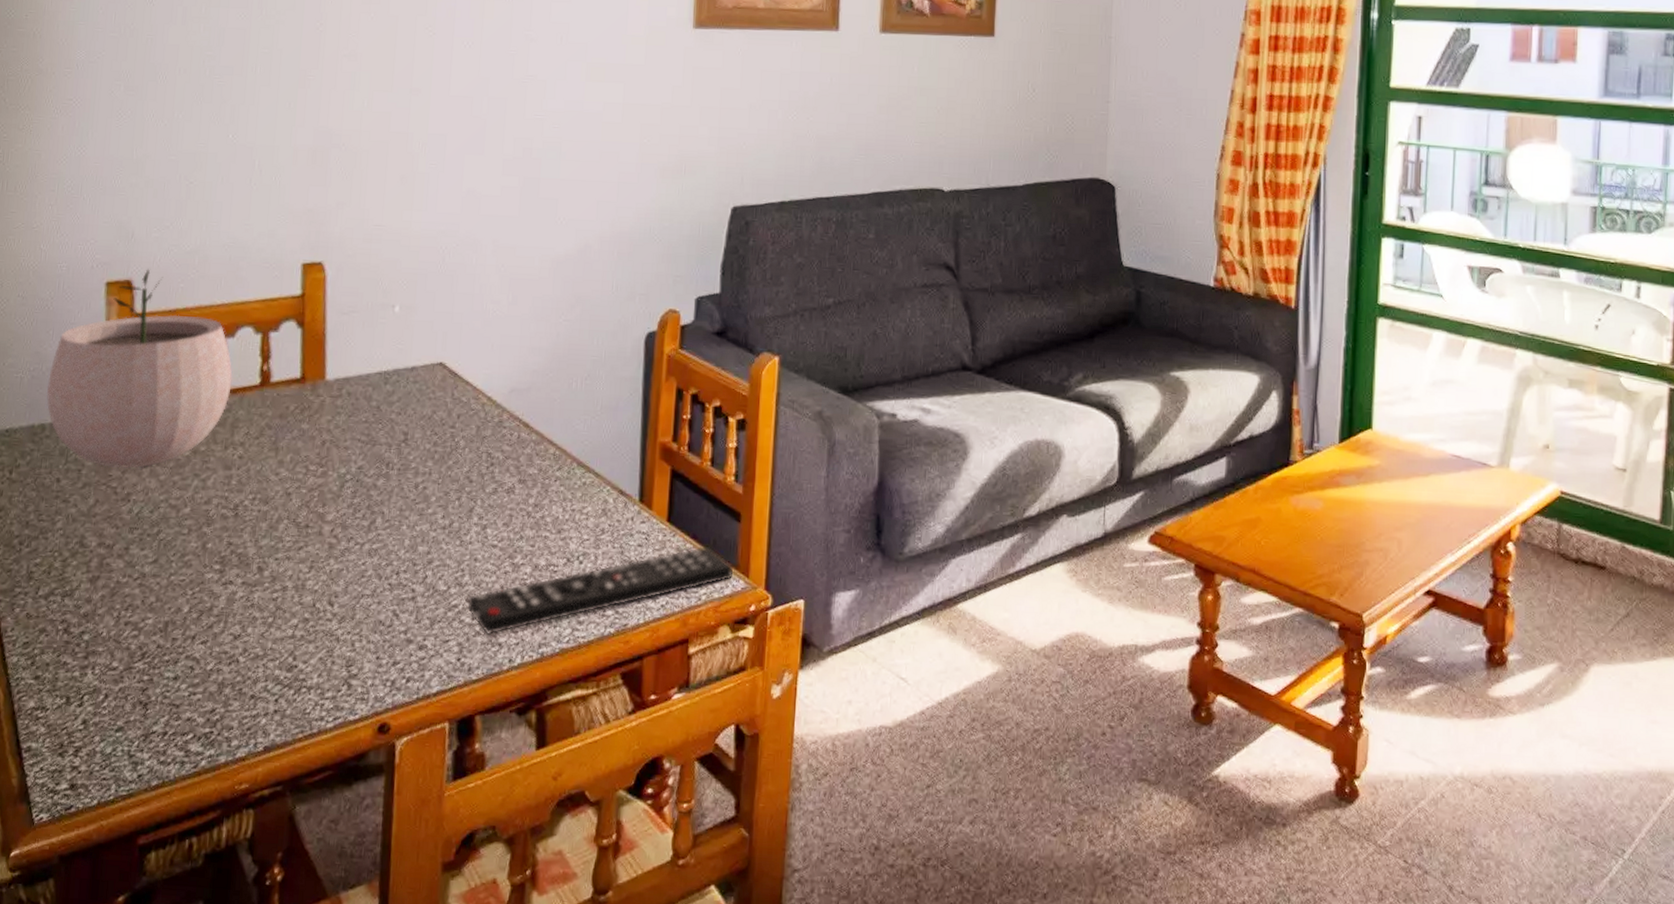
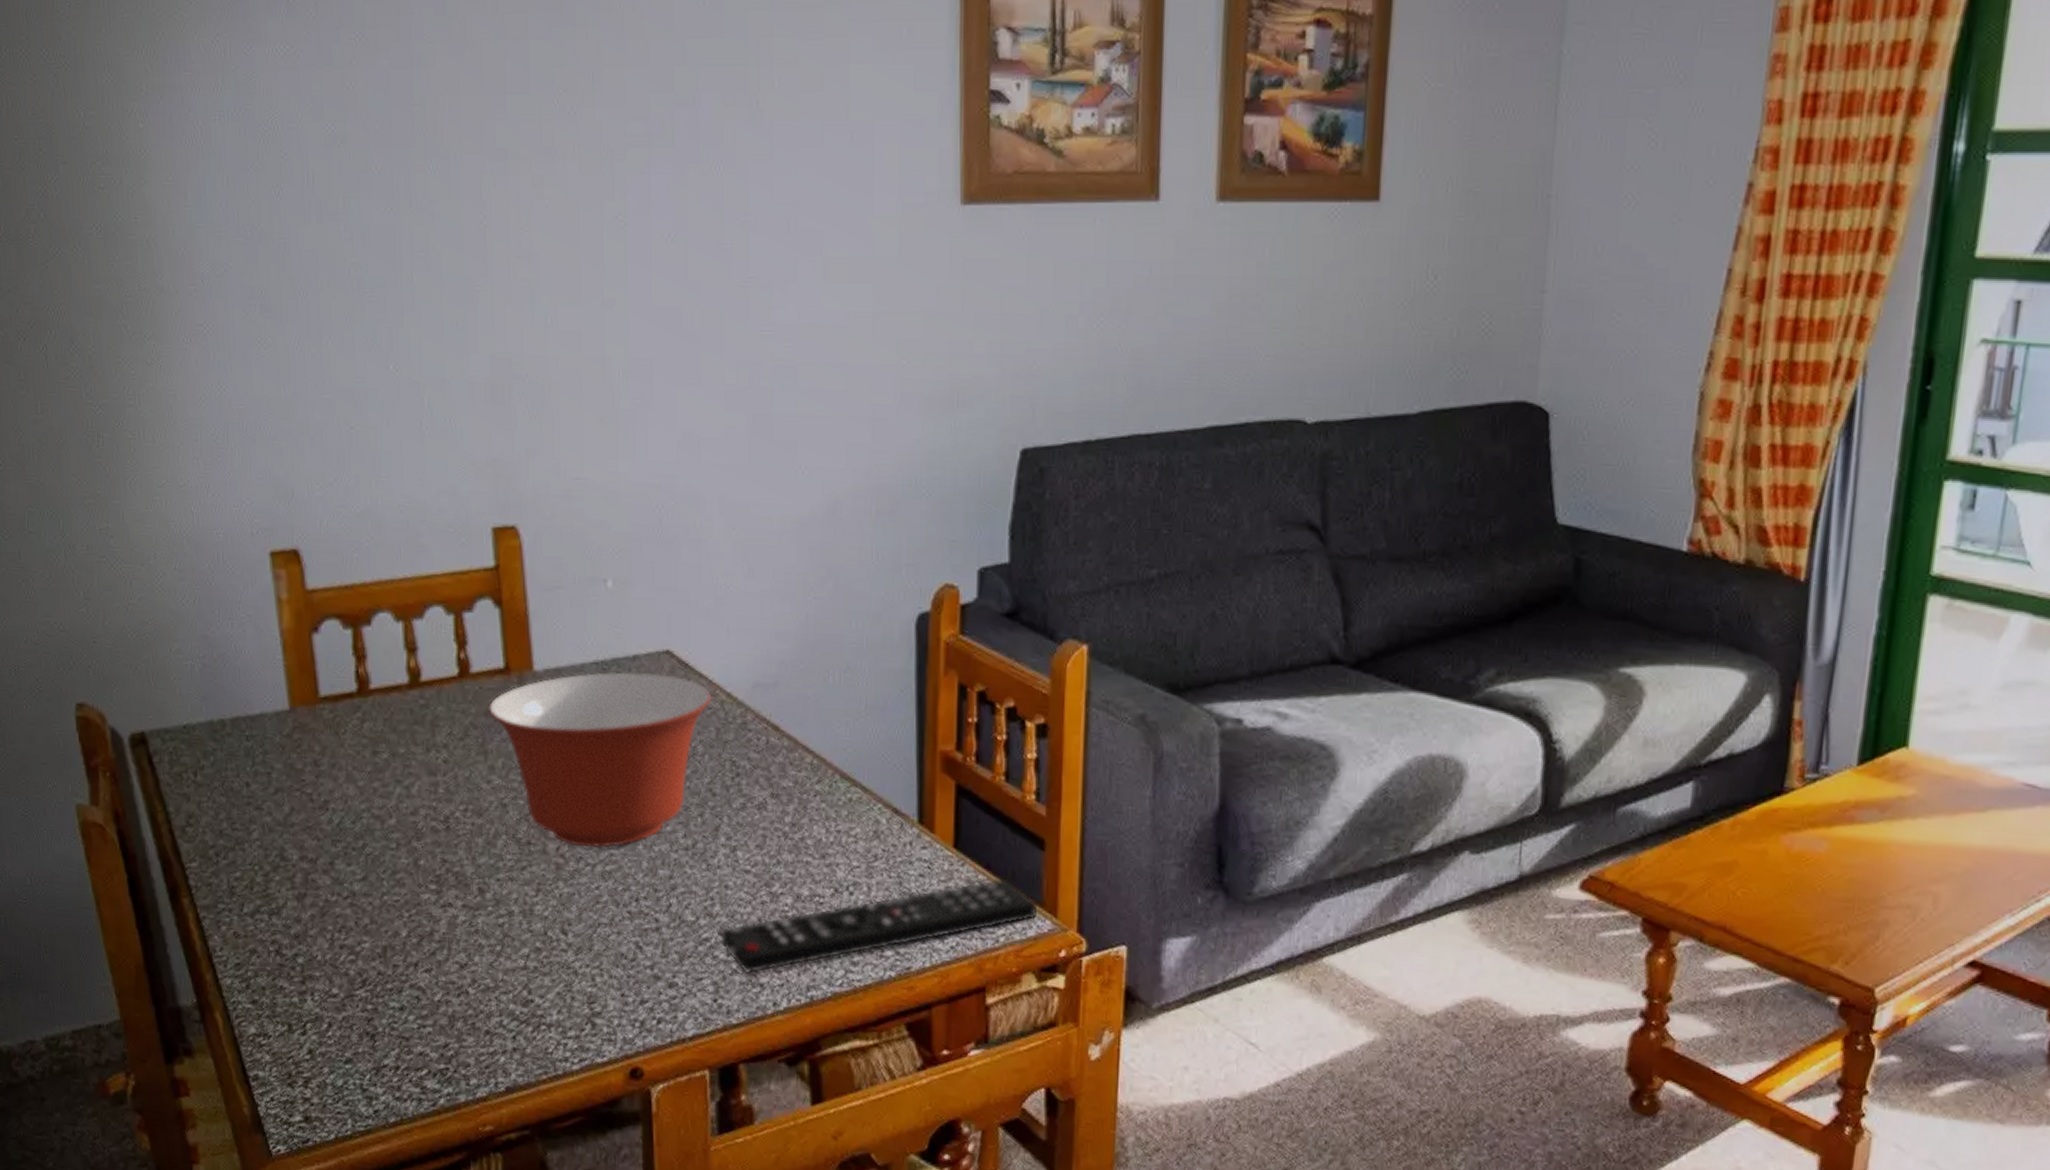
plant pot: present [46,269,233,469] -> none [220,535,426,773]
mixing bowl: none [283,381,475,529] -> present [489,672,712,848]

